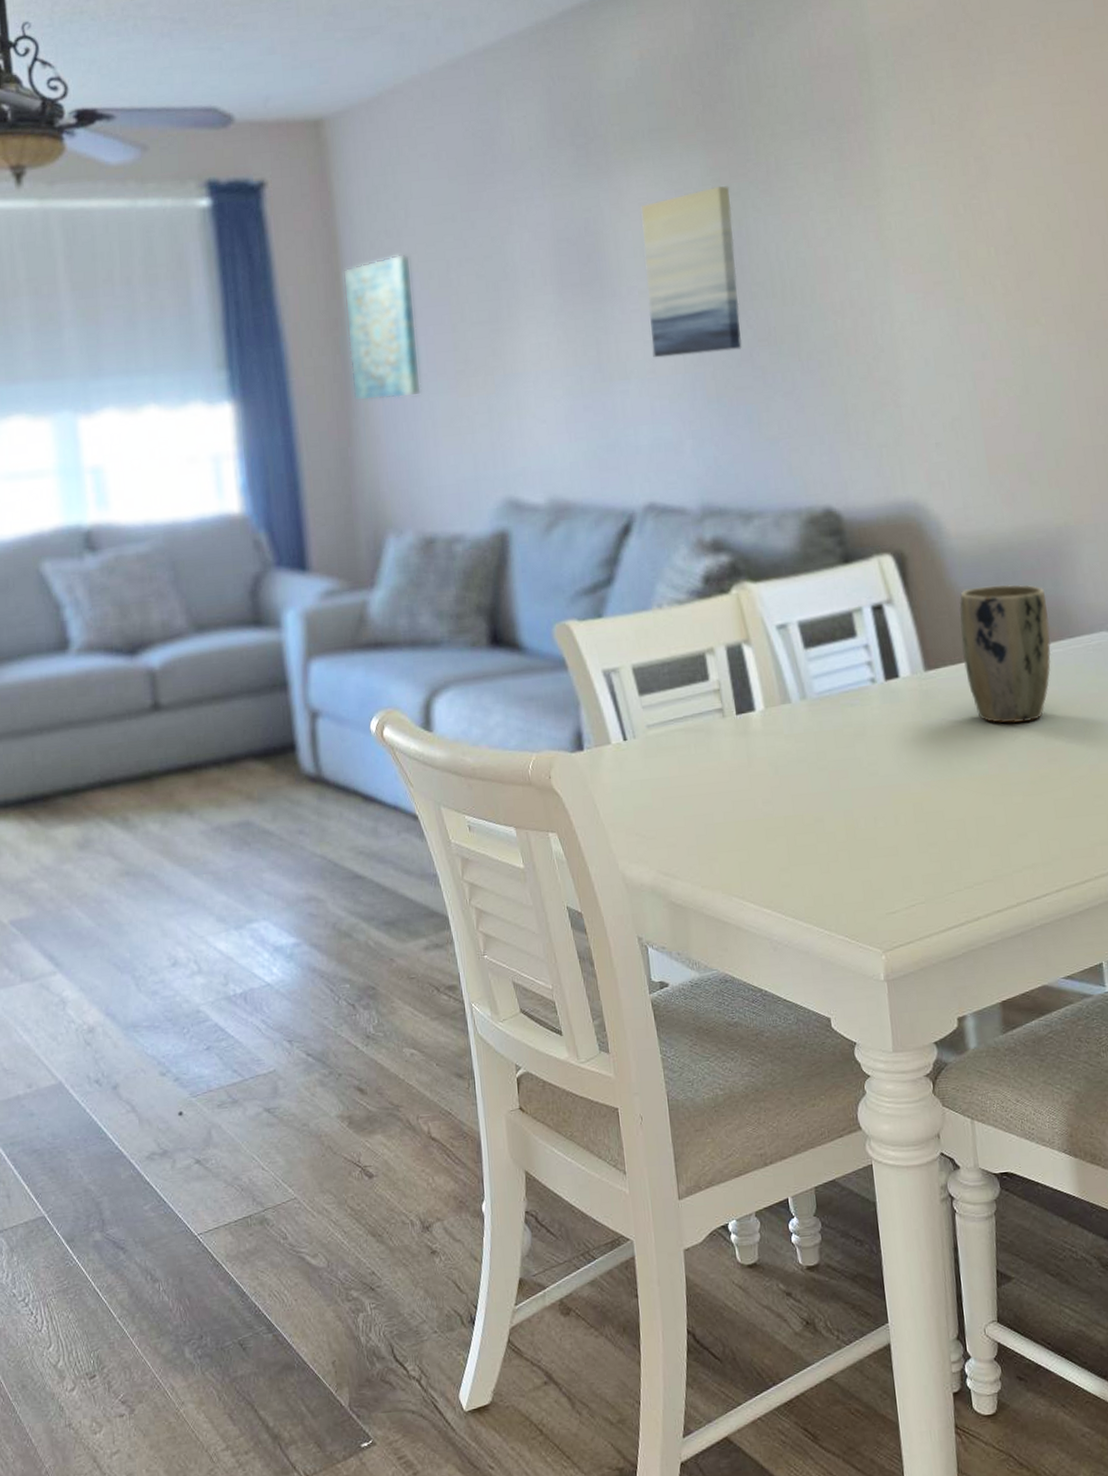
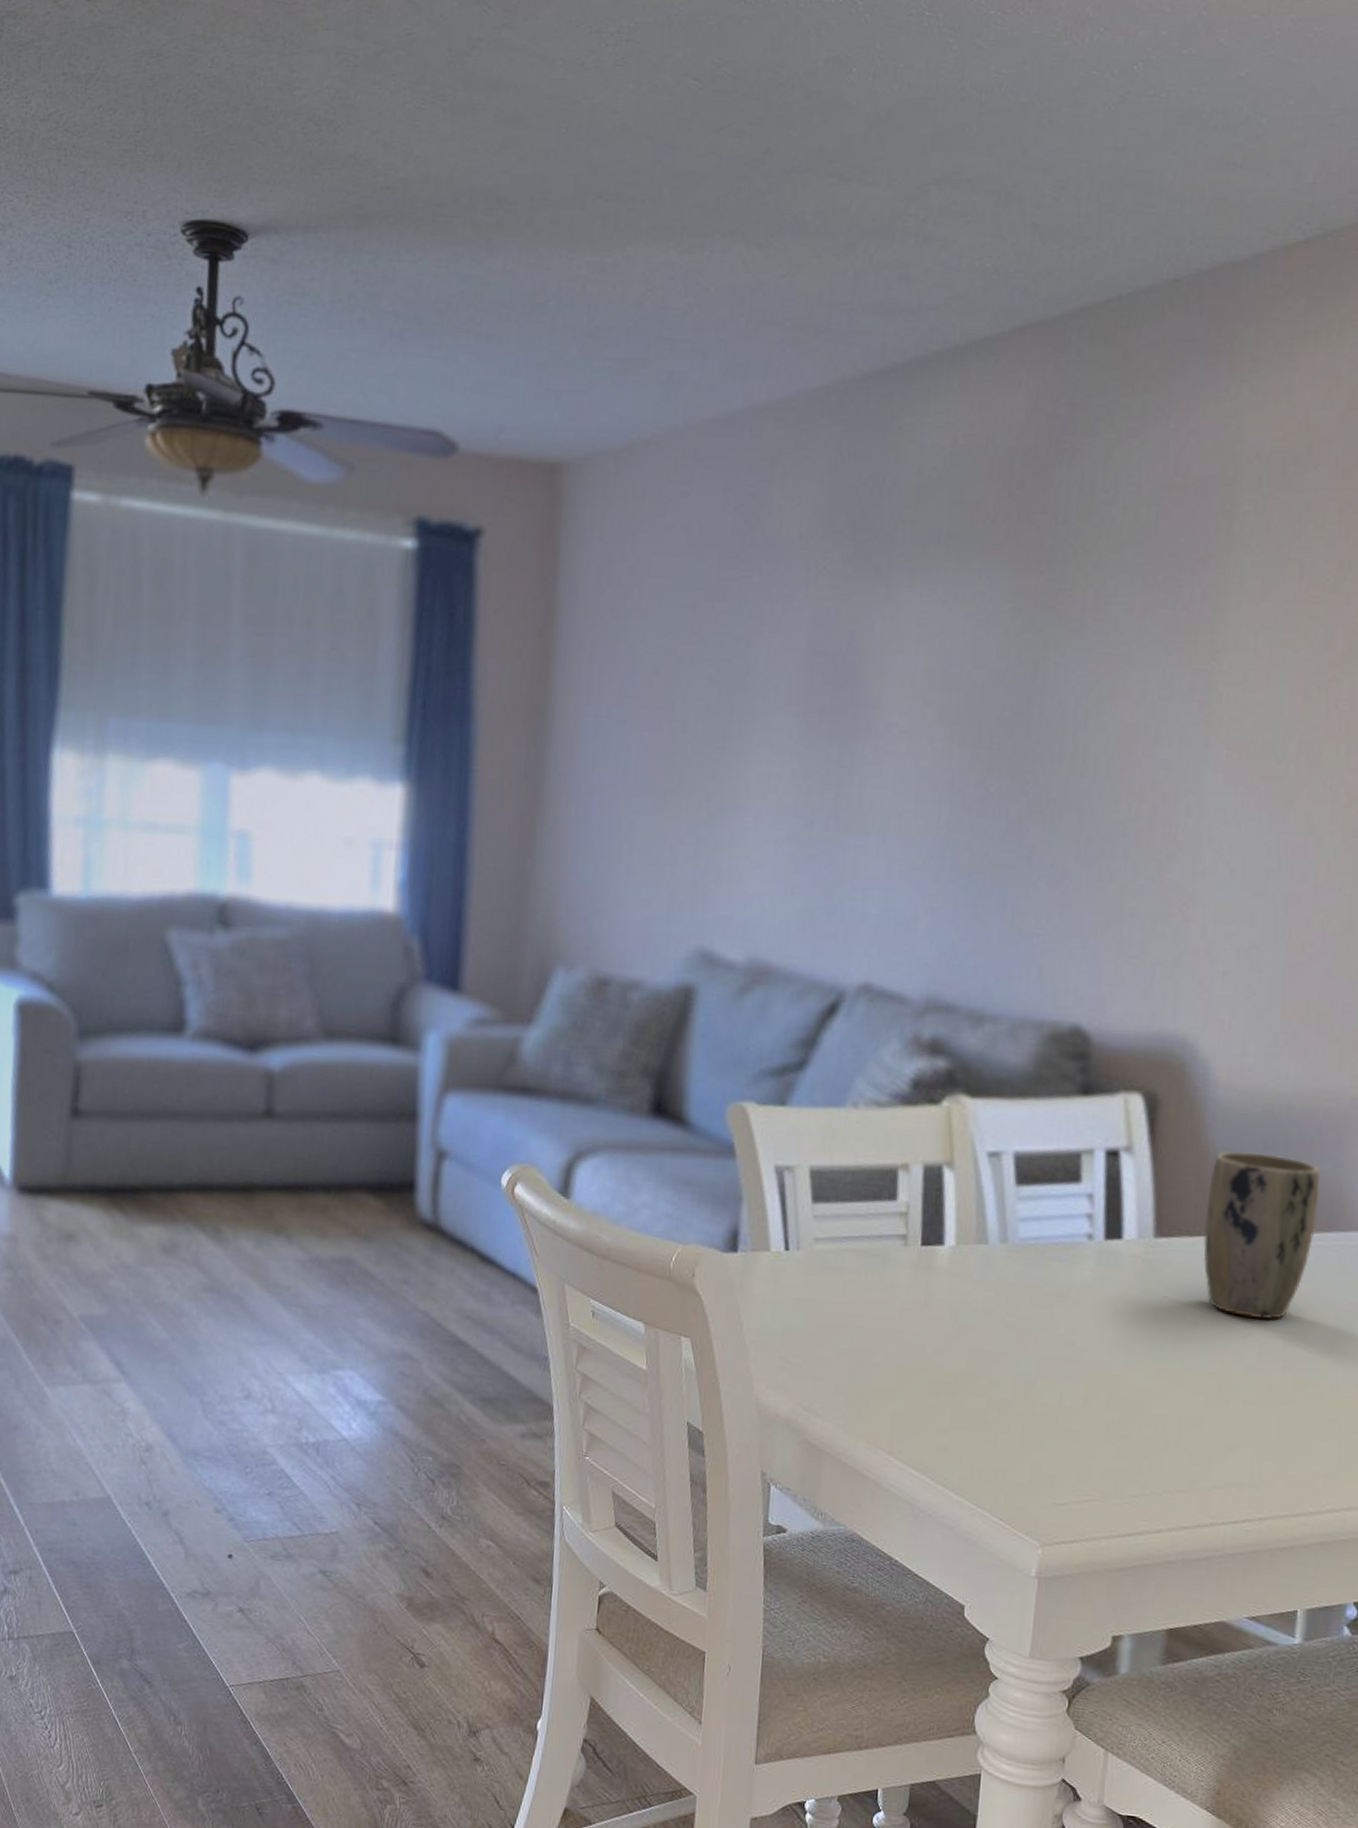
wall art: present [343,253,422,402] -> none [543,639,636,812]
wall art: present [641,186,742,358] -> none [901,616,1032,819]

